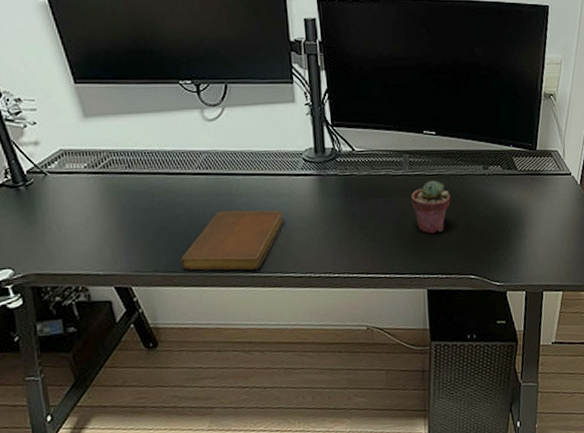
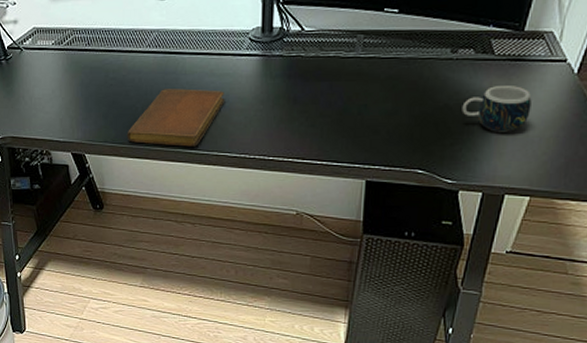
potted succulent: present [411,181,451,234] -> none [360,64,406,123]
mug: none [498,196,552,237] -> present [462,86,532,132]

